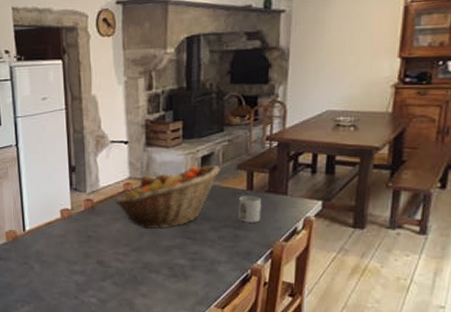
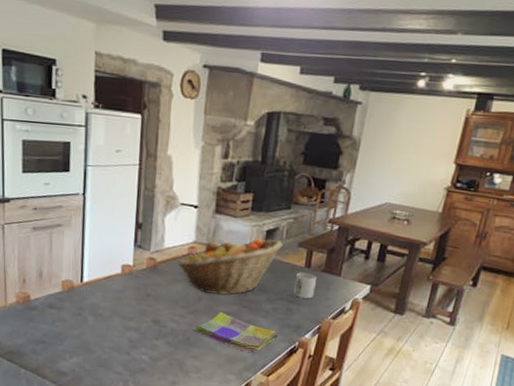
dish towel: none [139,247,227,286] -> present [193,312,278,354]

